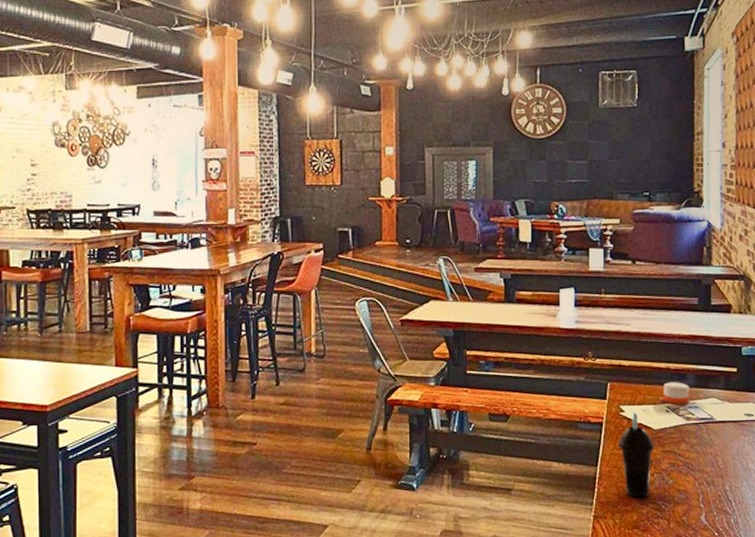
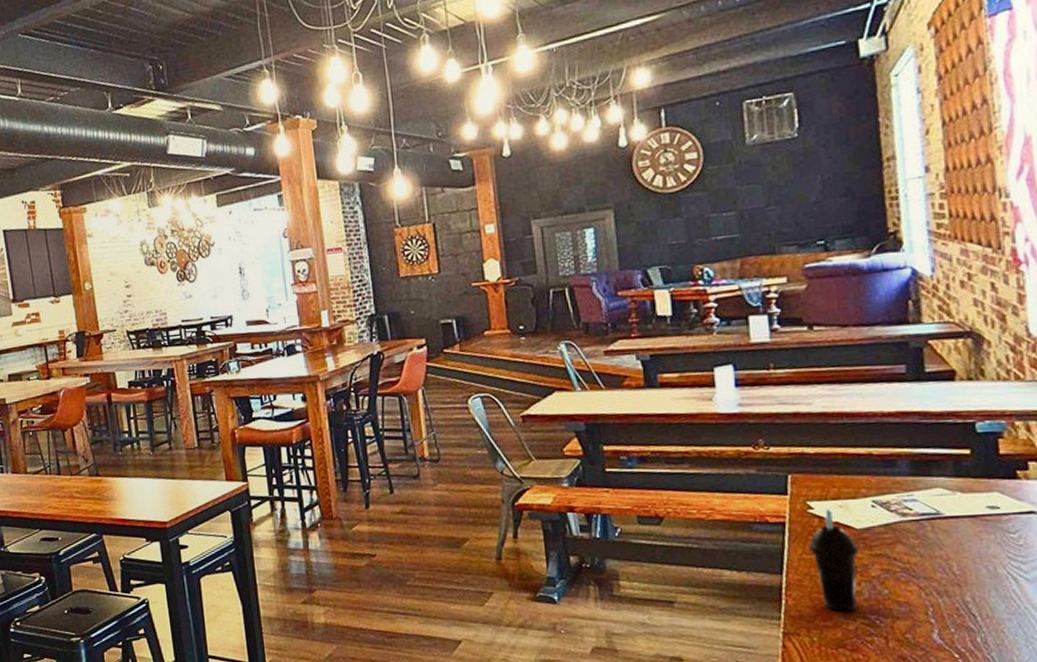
candle: present [664,382,689,405] -> none [865,470,904,498]

